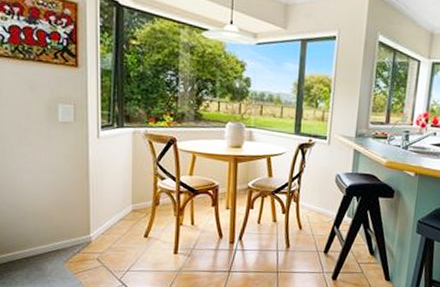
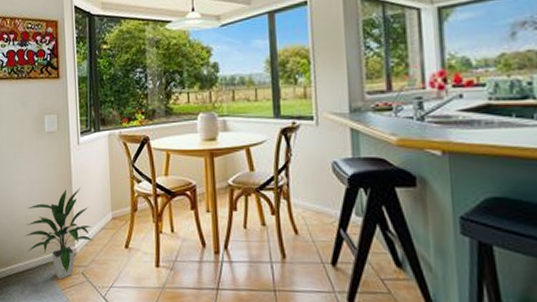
indoor plant: none [30,181,111,265] -> present [24,188,93,280]

